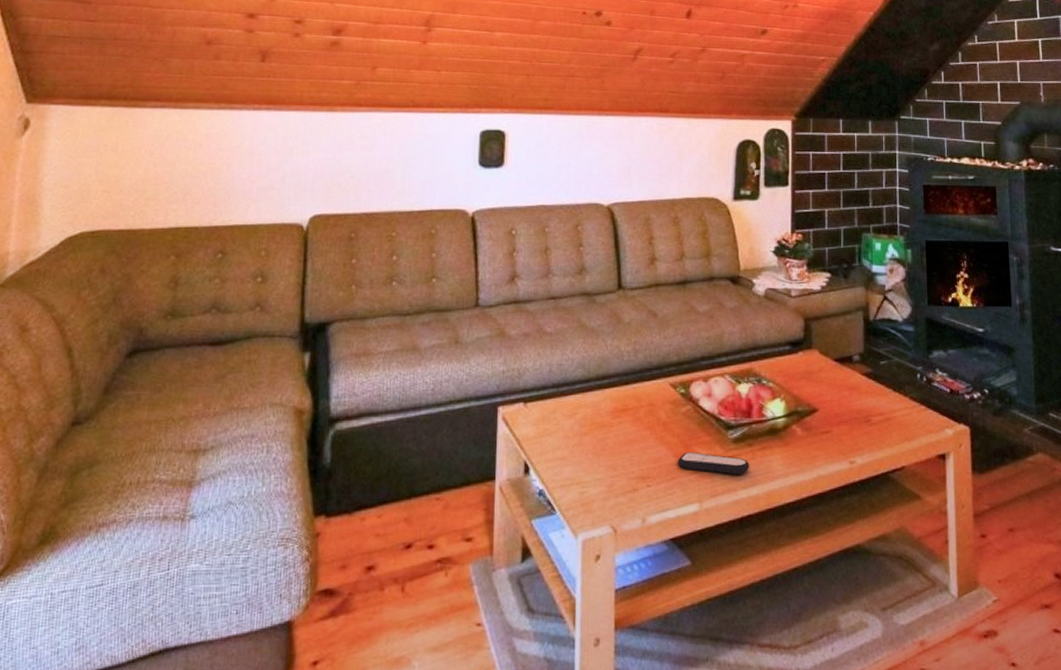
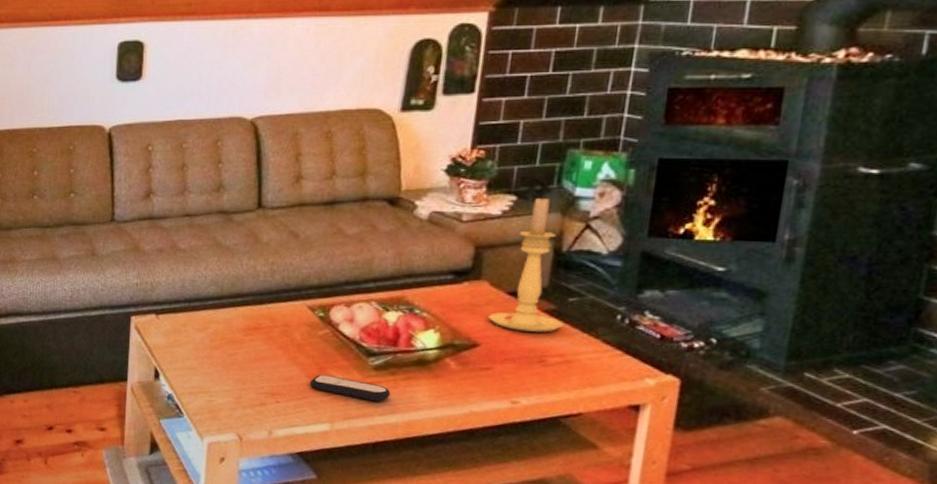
candle holder: none [821,273,880,394] -> present [488,196,564,332]

